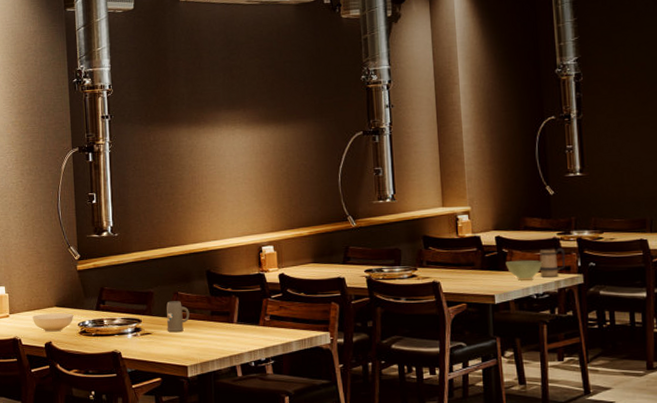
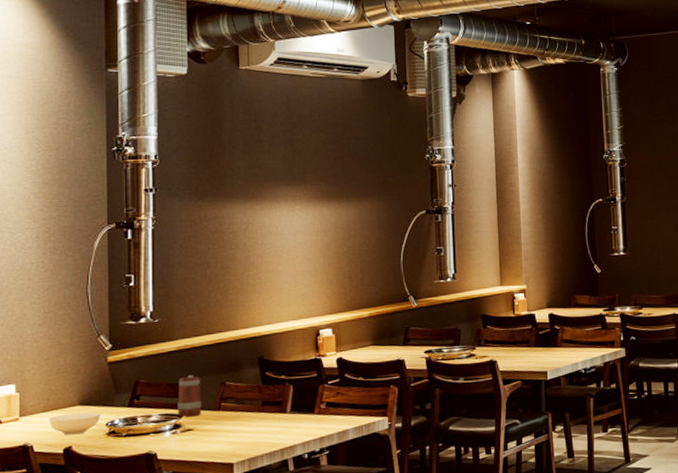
beer mug: none [137,284,158,322] -> present [177,374,202,418]
beer mug: present [166,301,190,333] -> none [211,392,238,427]
bowl: present [505,260,543,281] -> none [557,336,590,356]
beer mug: present [539,247,566,278] -> none [587,323,610,353]

